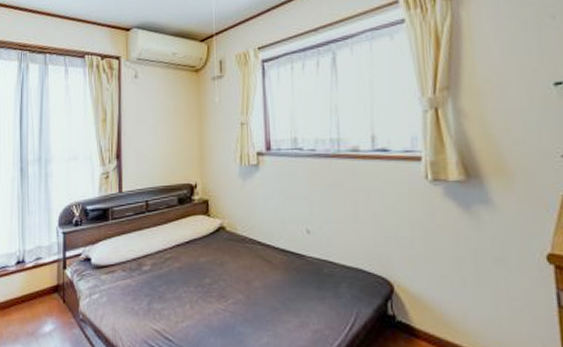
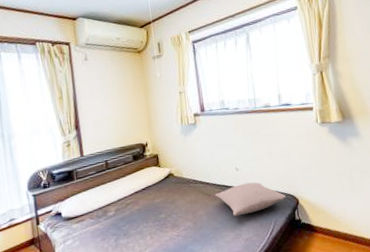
pillow: none [277,252,375,297] -> present [215,182,286,217]

